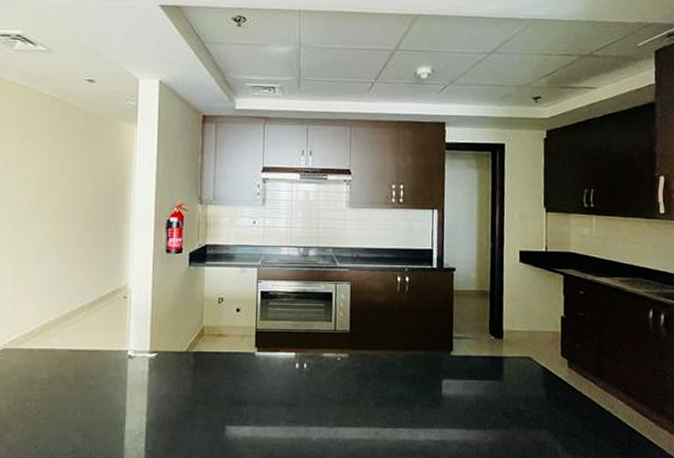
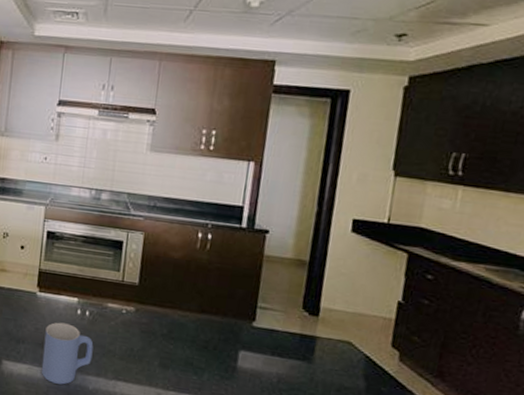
mug: none [265,379,314,440] -> present [41,322,94,385]

